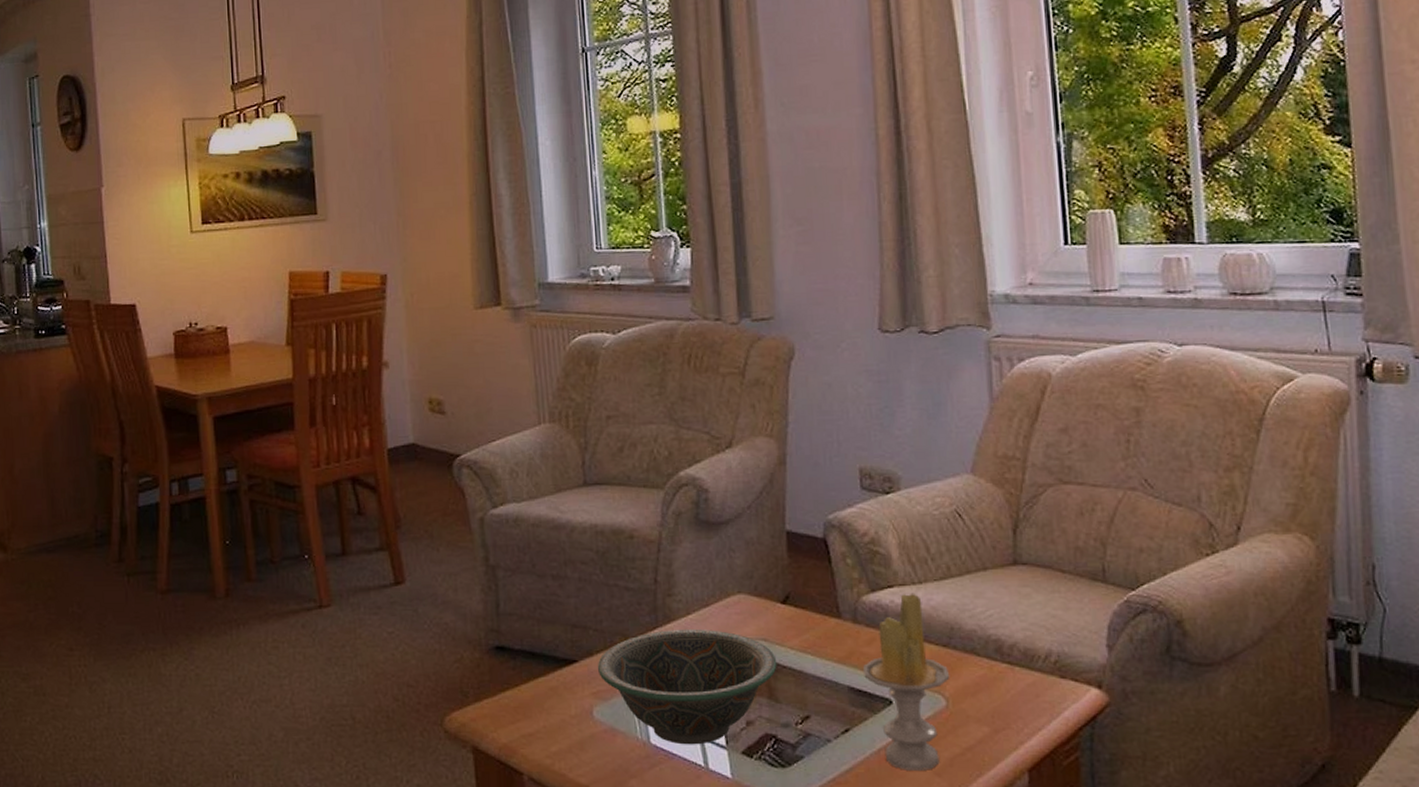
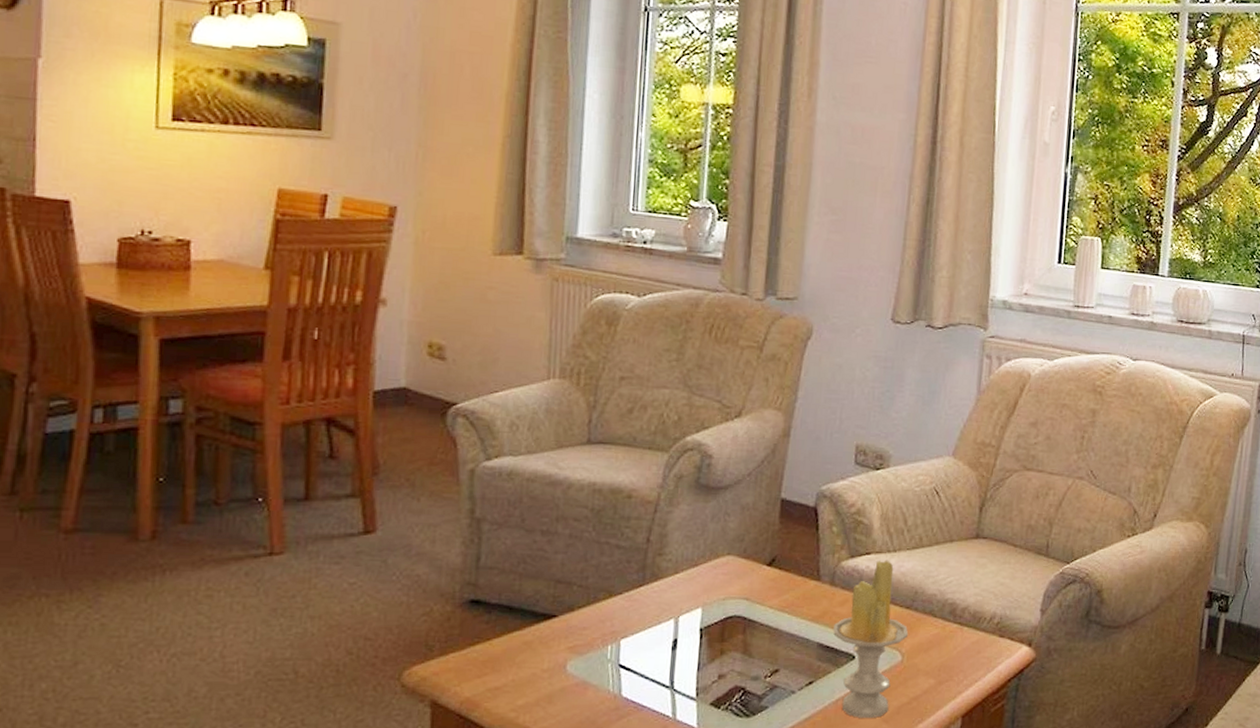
decorative bowl: present [598,630,777,745] -> none [577,588,756,697]

